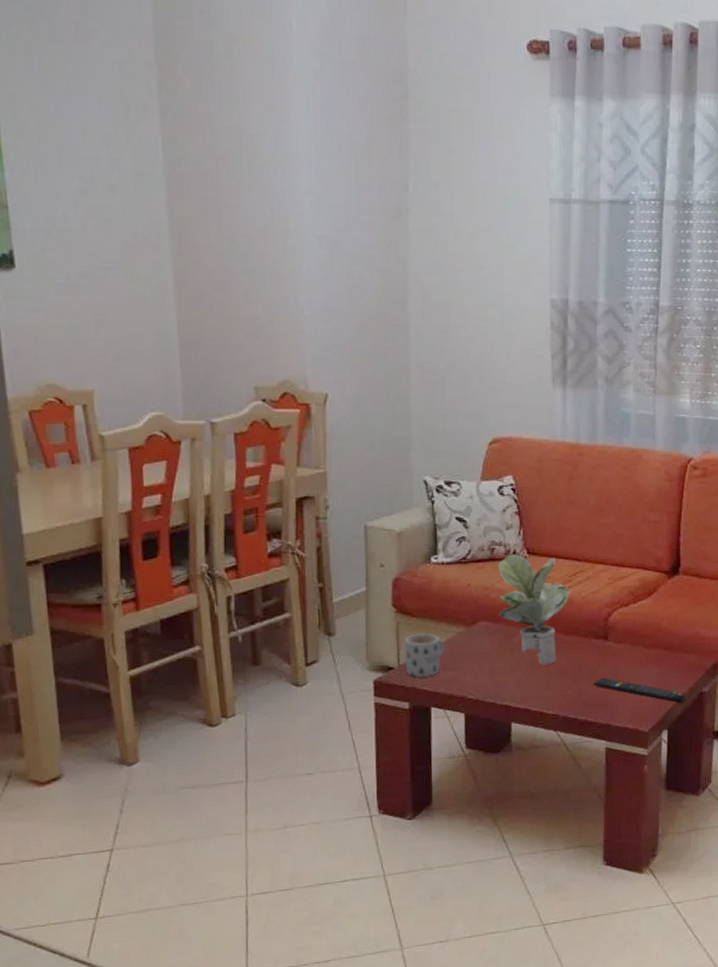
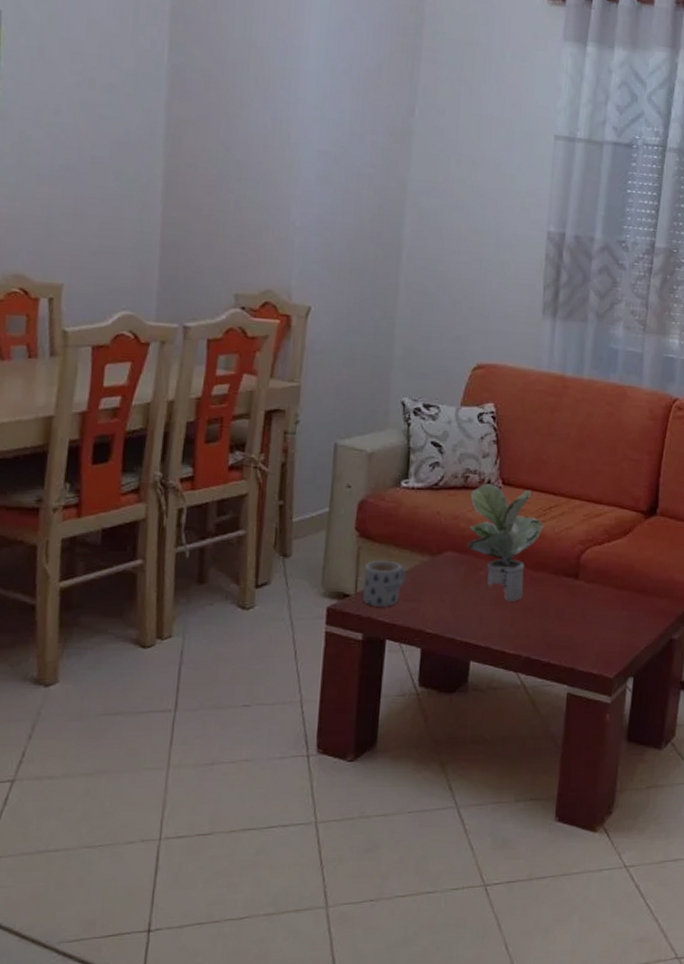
remote control: present [593,677,685,704] -> none [559,617,654,650]

